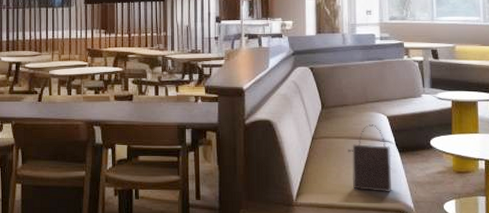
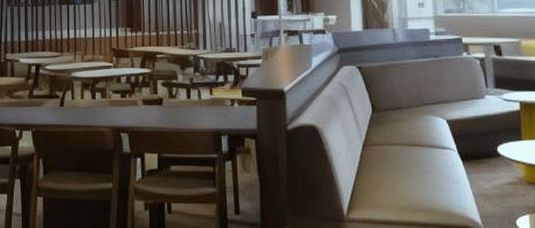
handbag: present [348,124,392,192] -> none [403,129,455,206]

